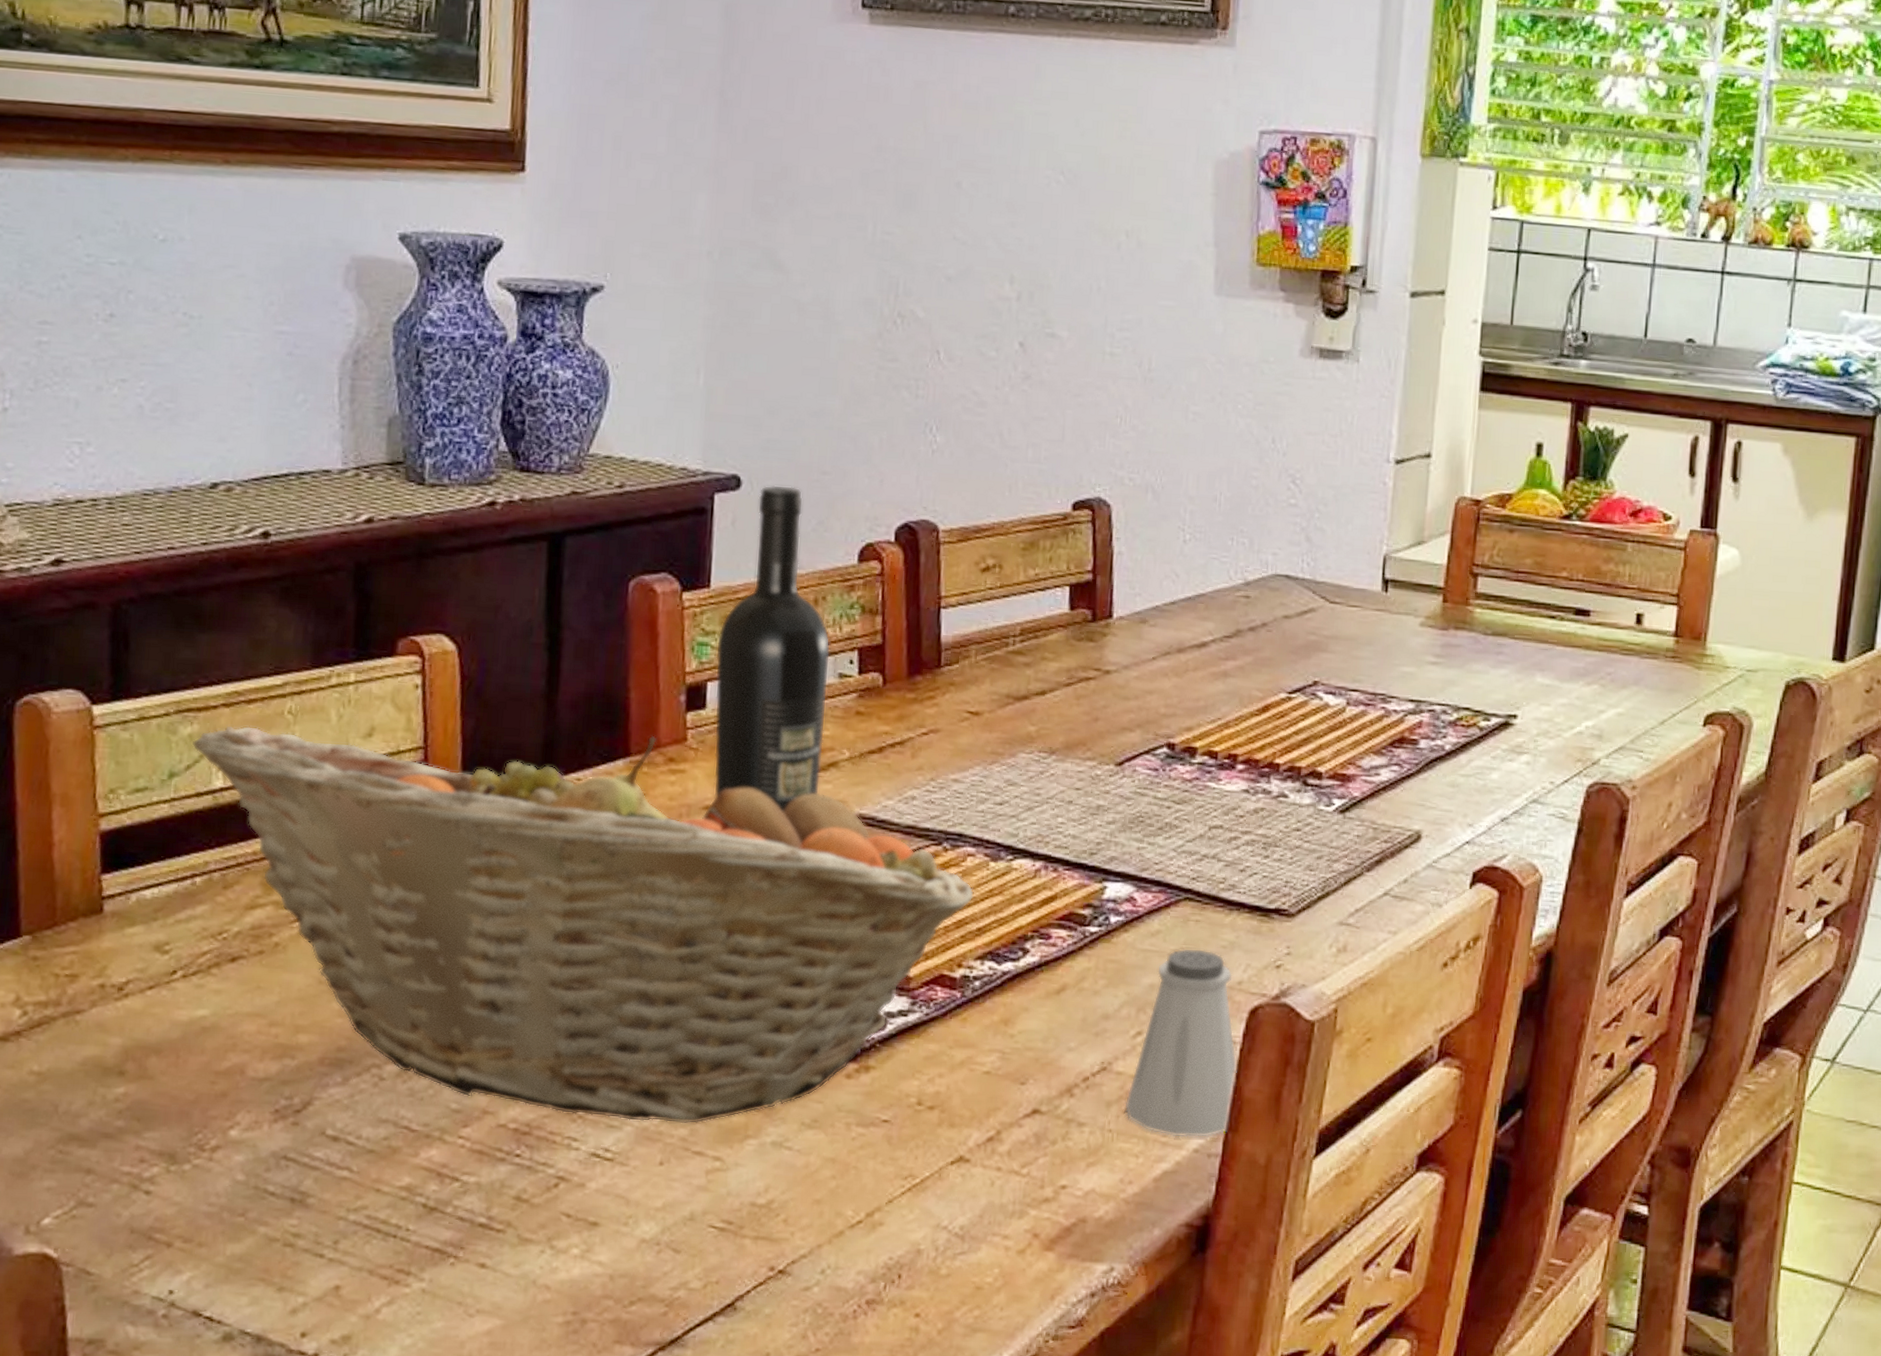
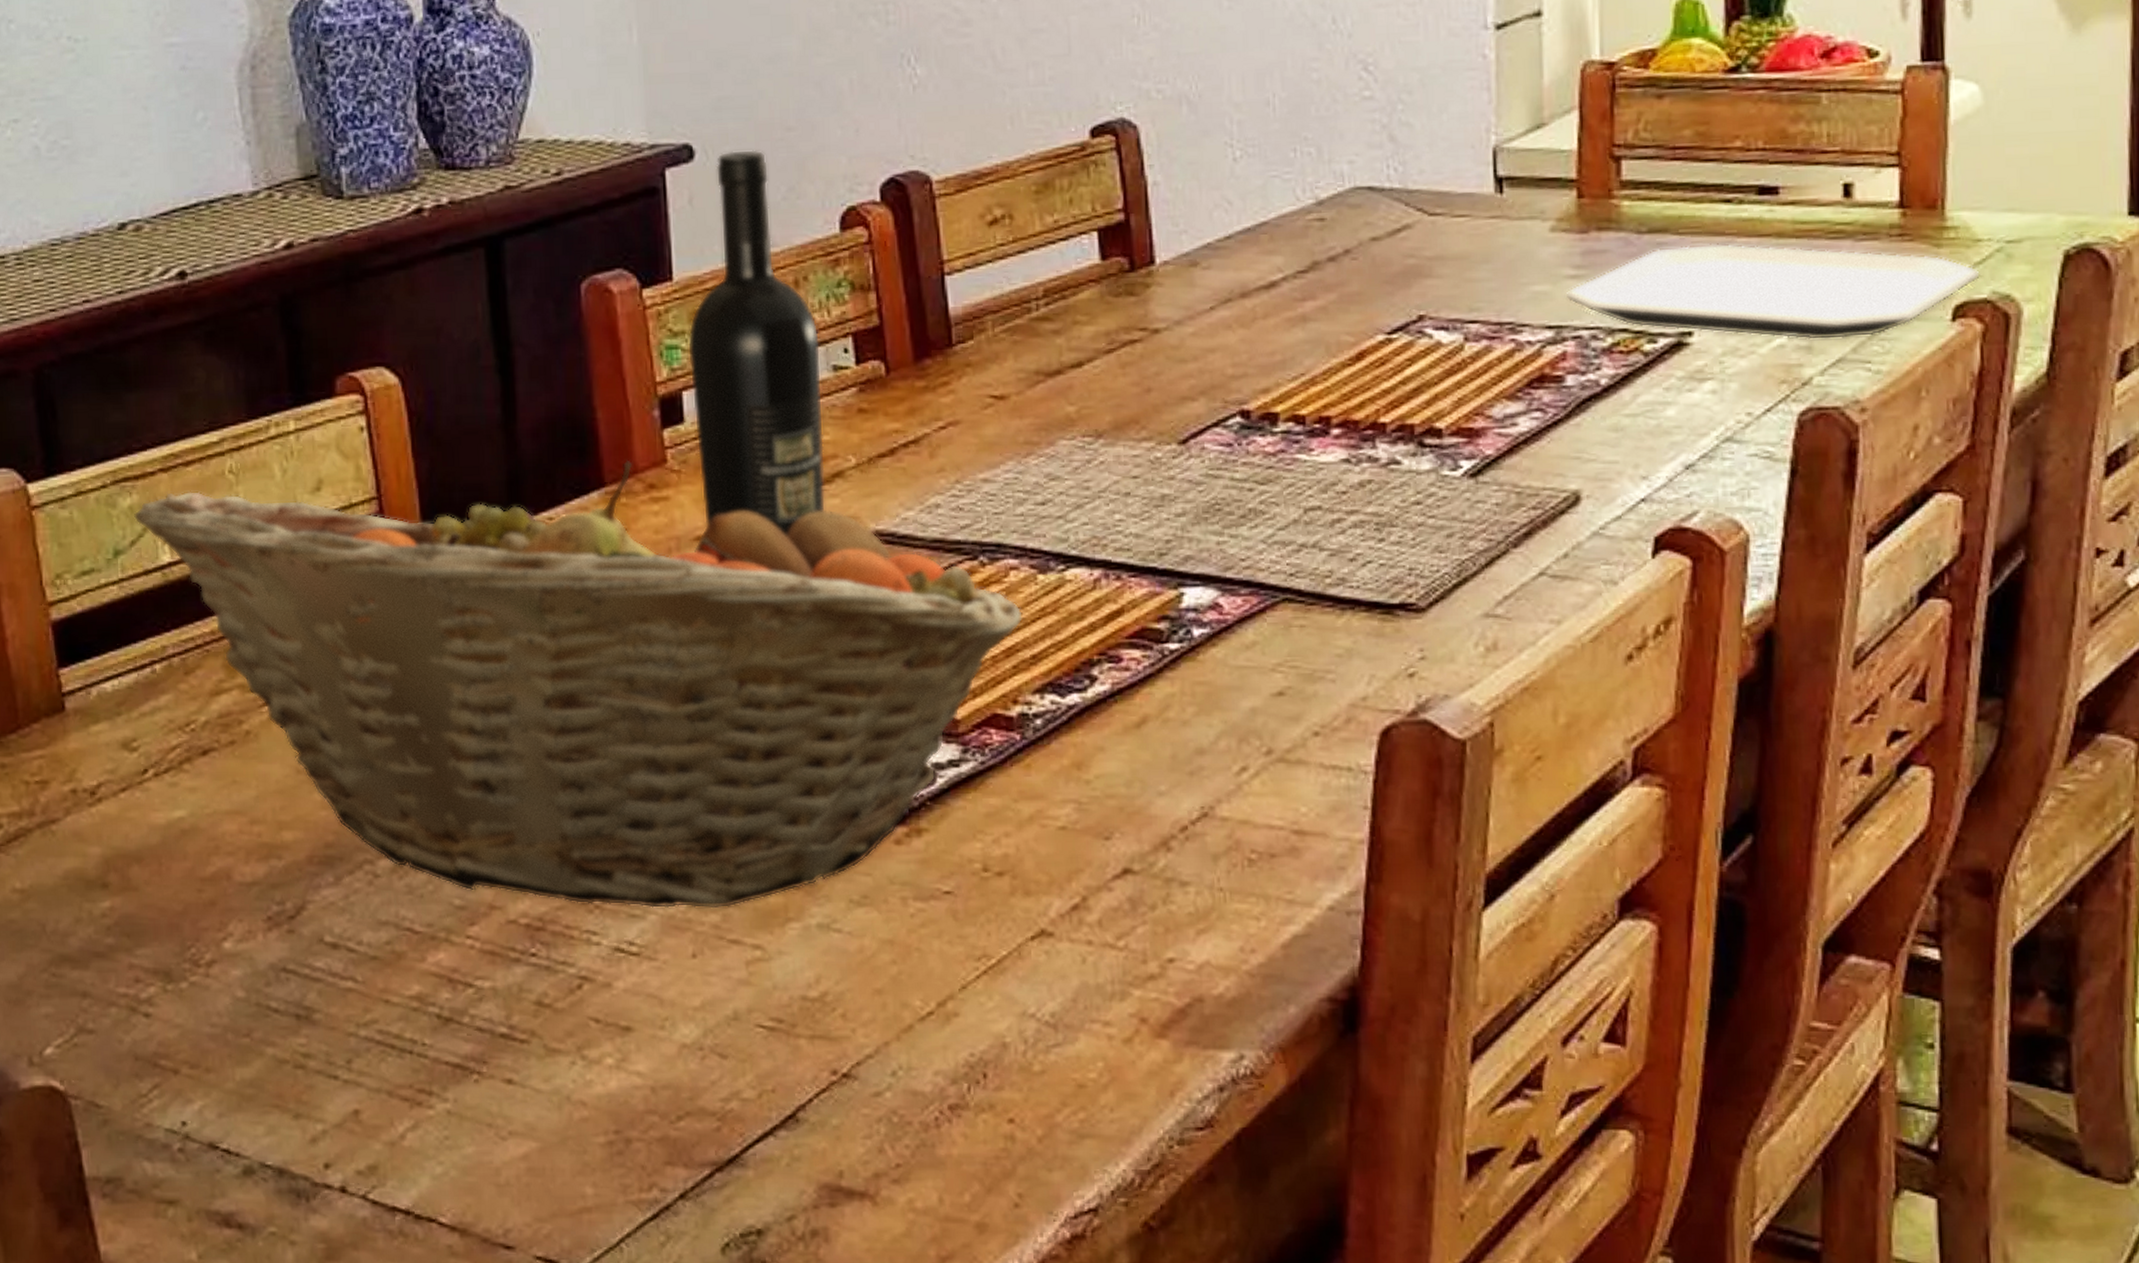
saltshaker: present [1124,948,1238,1138] -> none [1235,659,1373,893]
plate: none [1426,647,1726,732] -> present [1565,243,1980,341]

